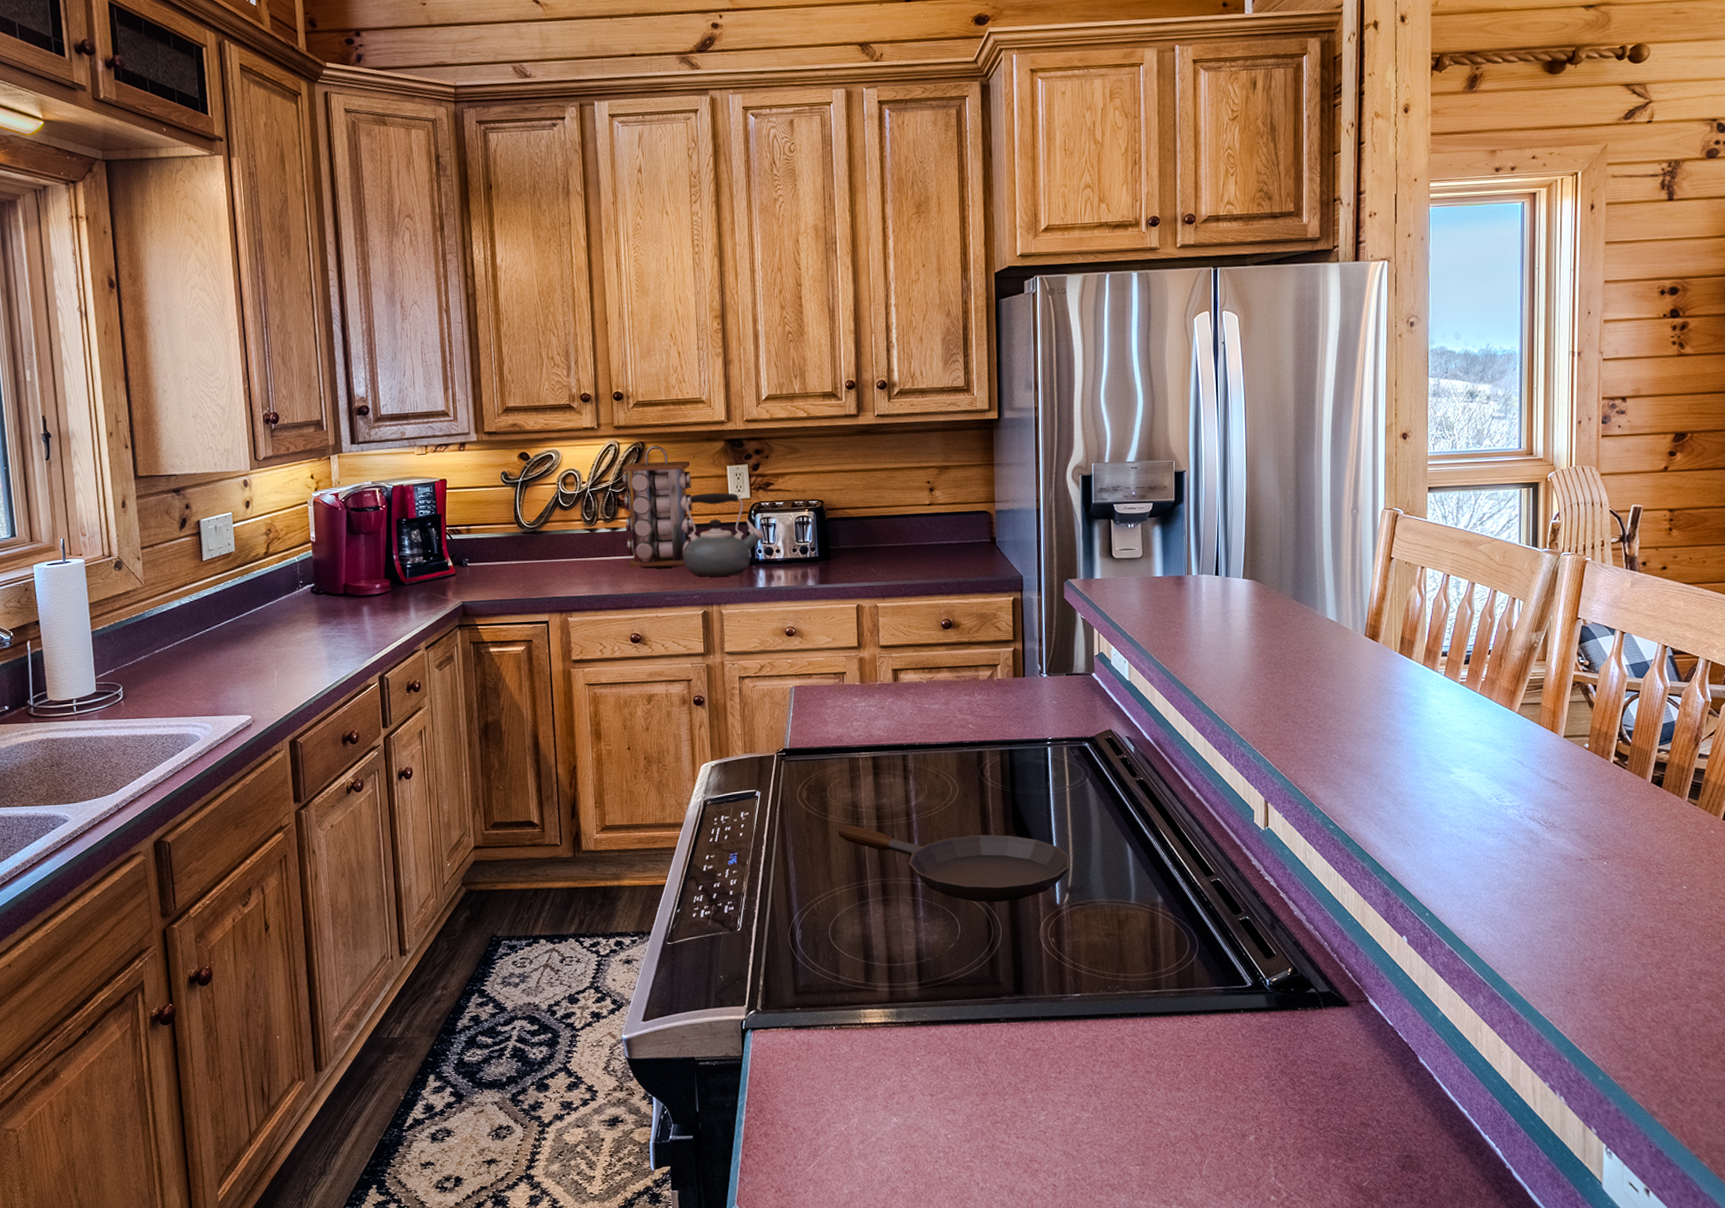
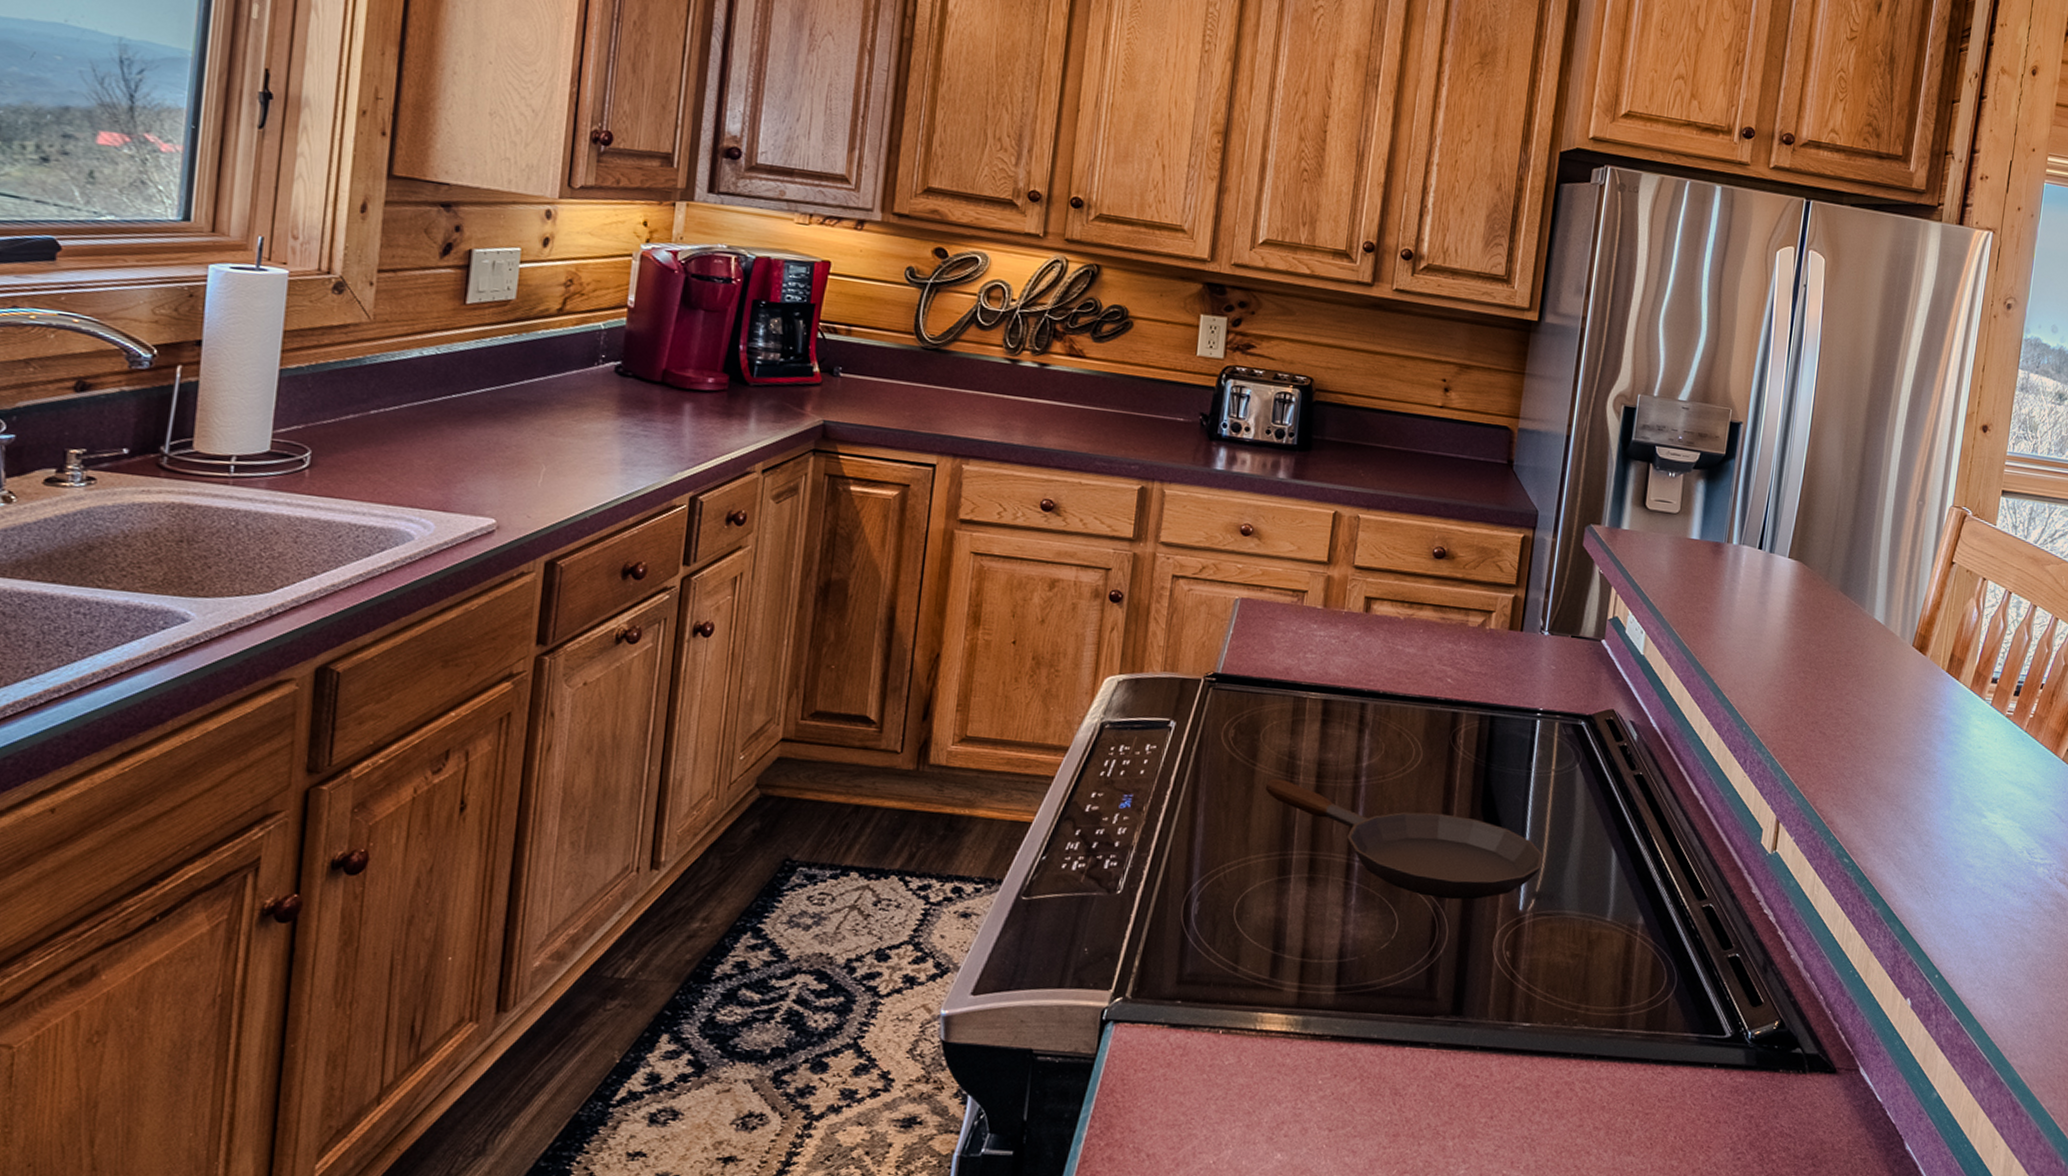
spice rack: present [622,445,694,569] -> none [1053,271,1155,427]
kettle: present [682,492,764,577] -> none [1125,341,1234,450]

